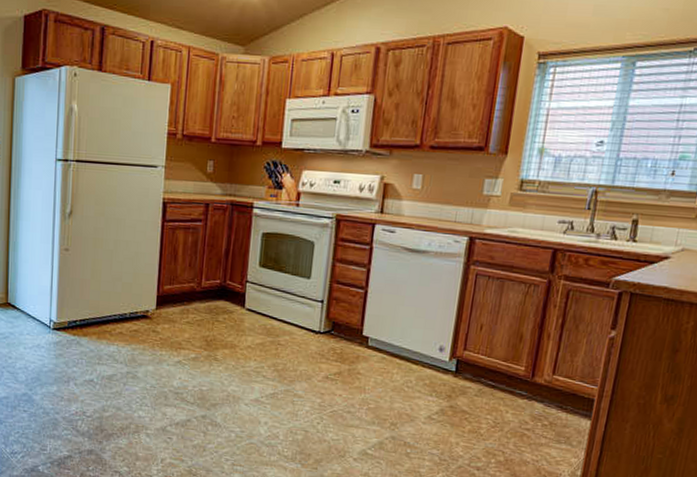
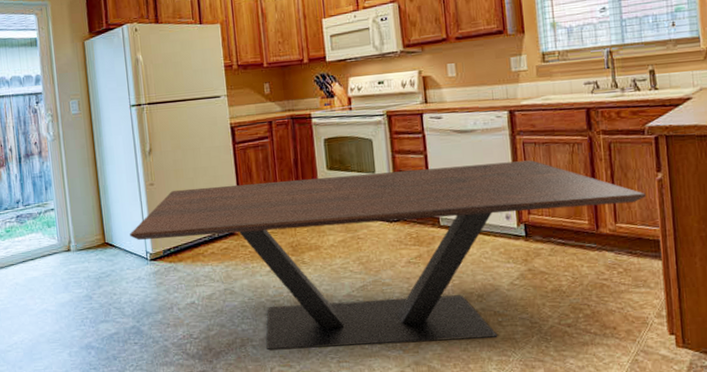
dining table: none [35,259,593,468] -> present [130,160,646,351]

